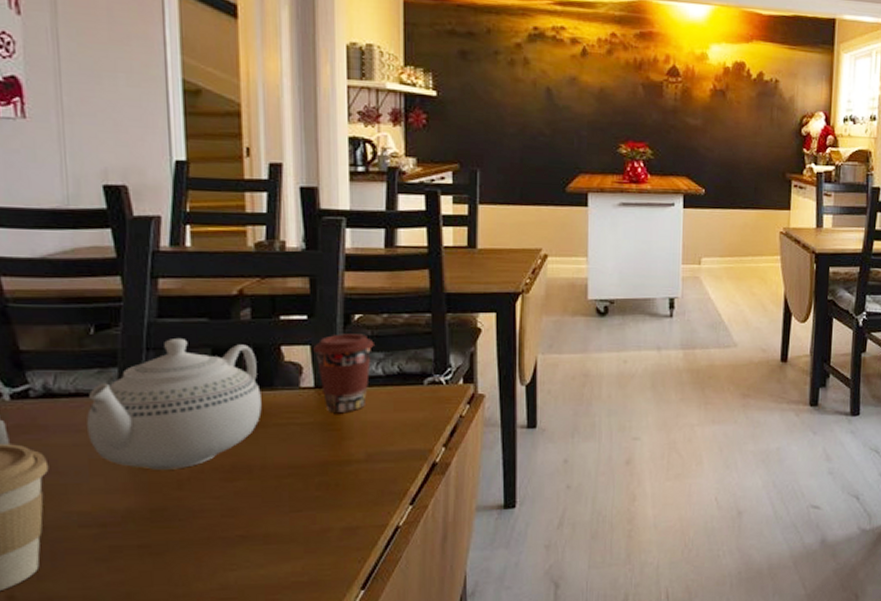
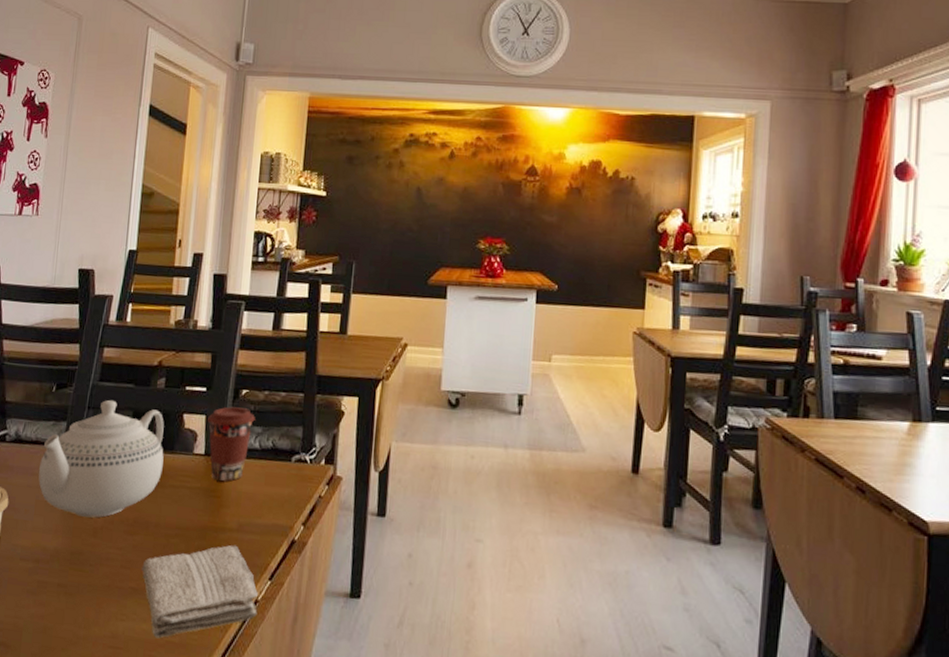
washcloth: none [250,476,400,581] -> present [142,545,258,639]

